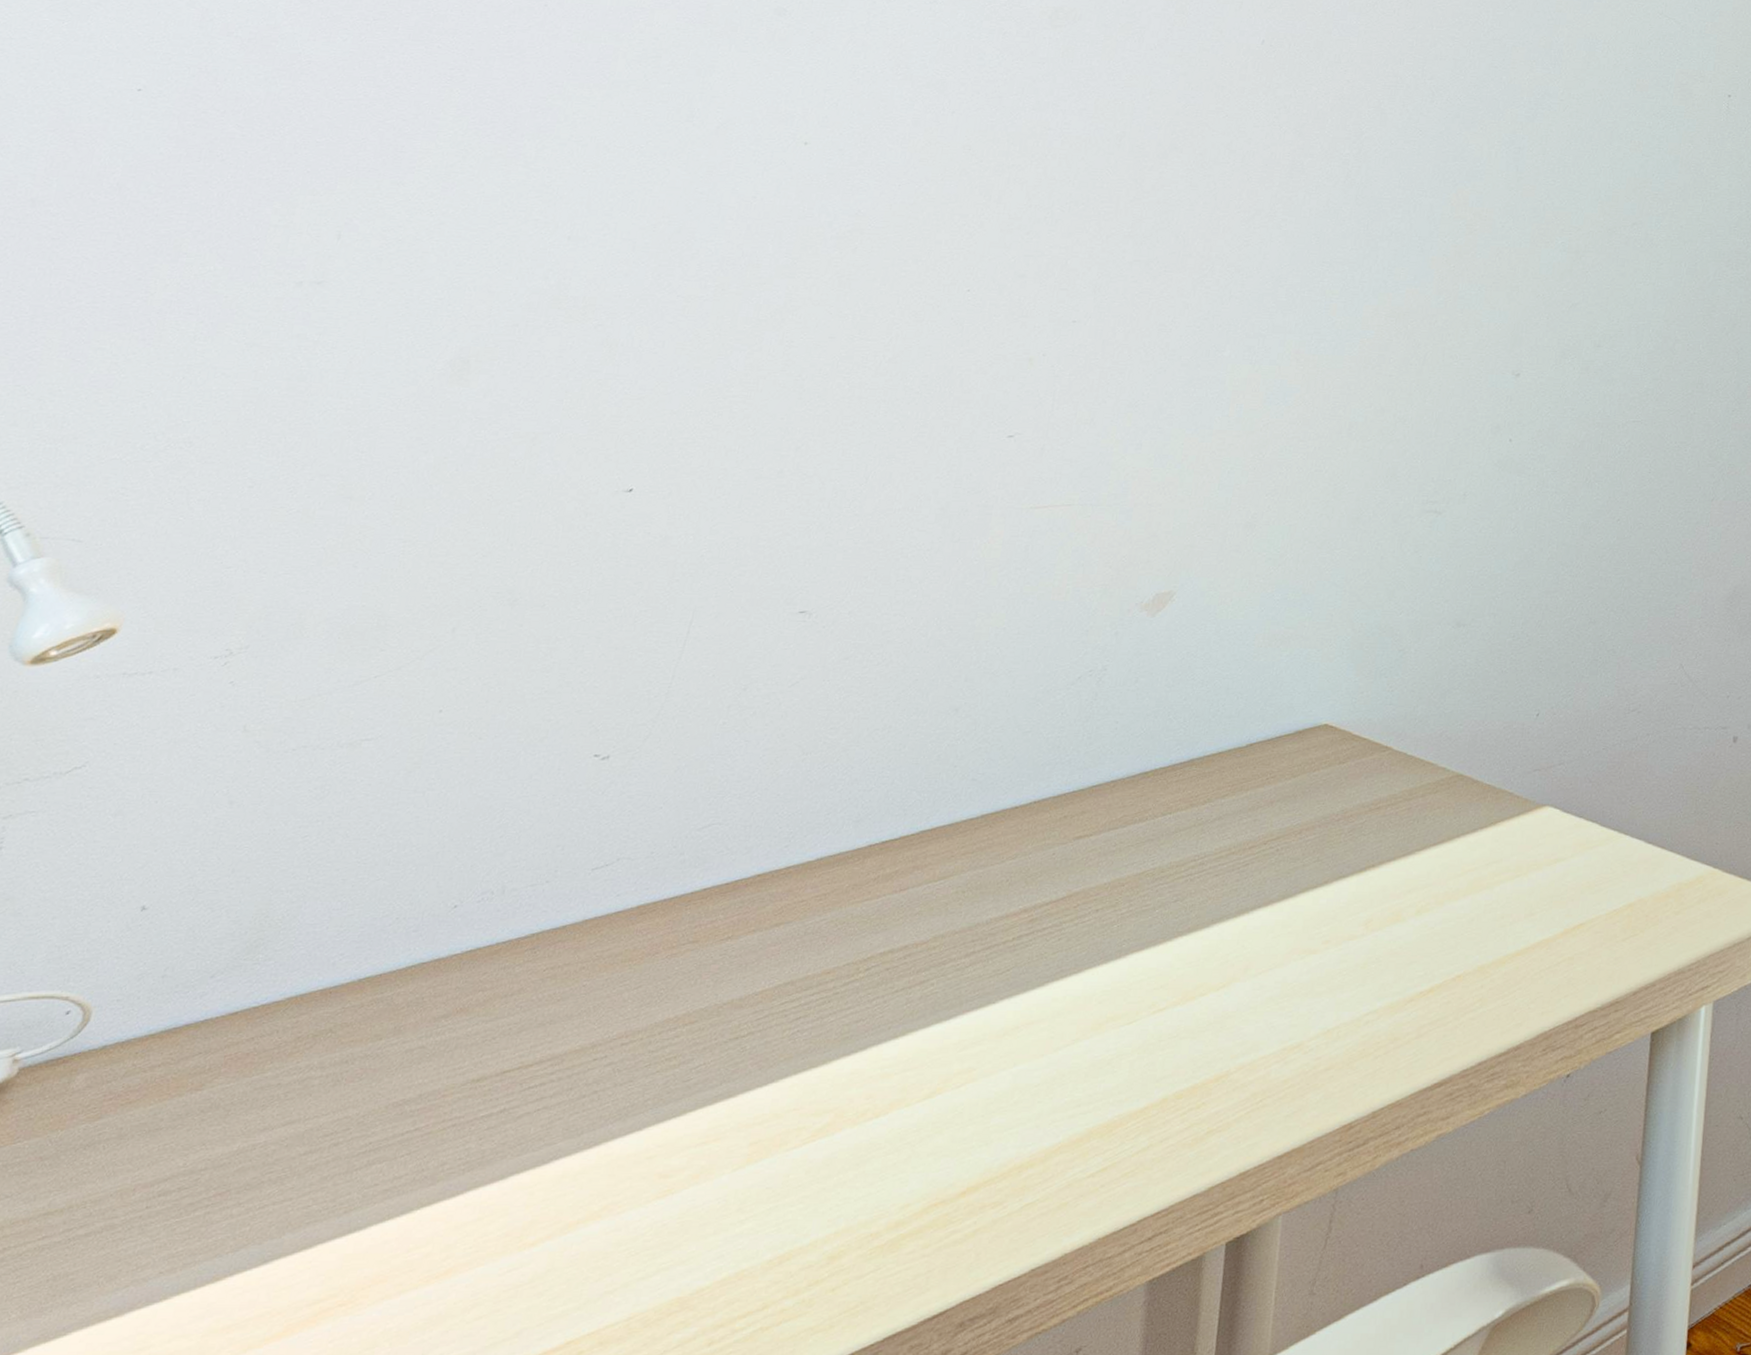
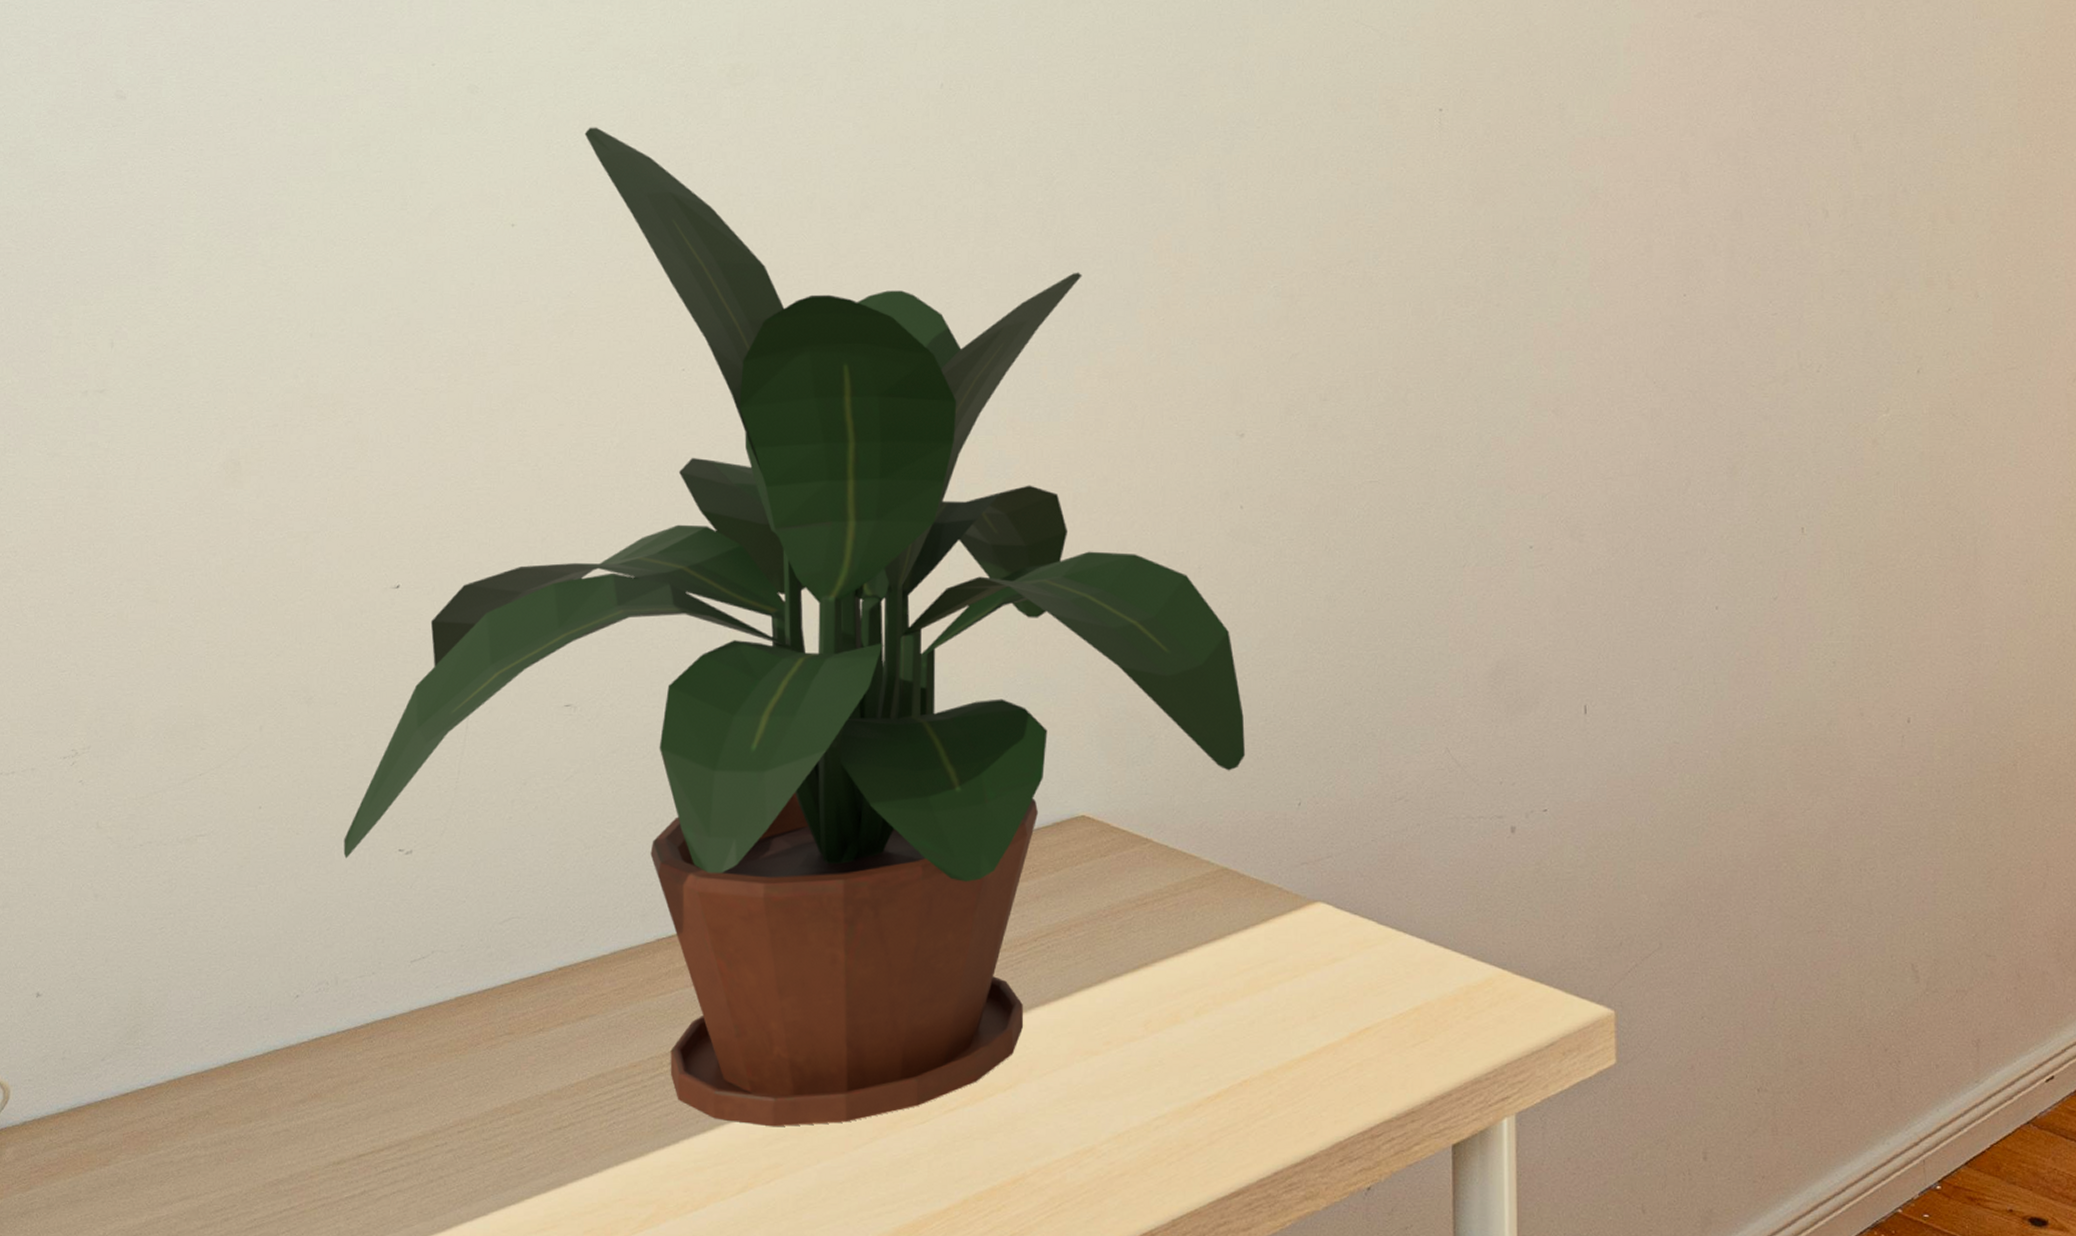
potted plant: none [530,55,1493,1031] -> present [343,127,1246,1127]

